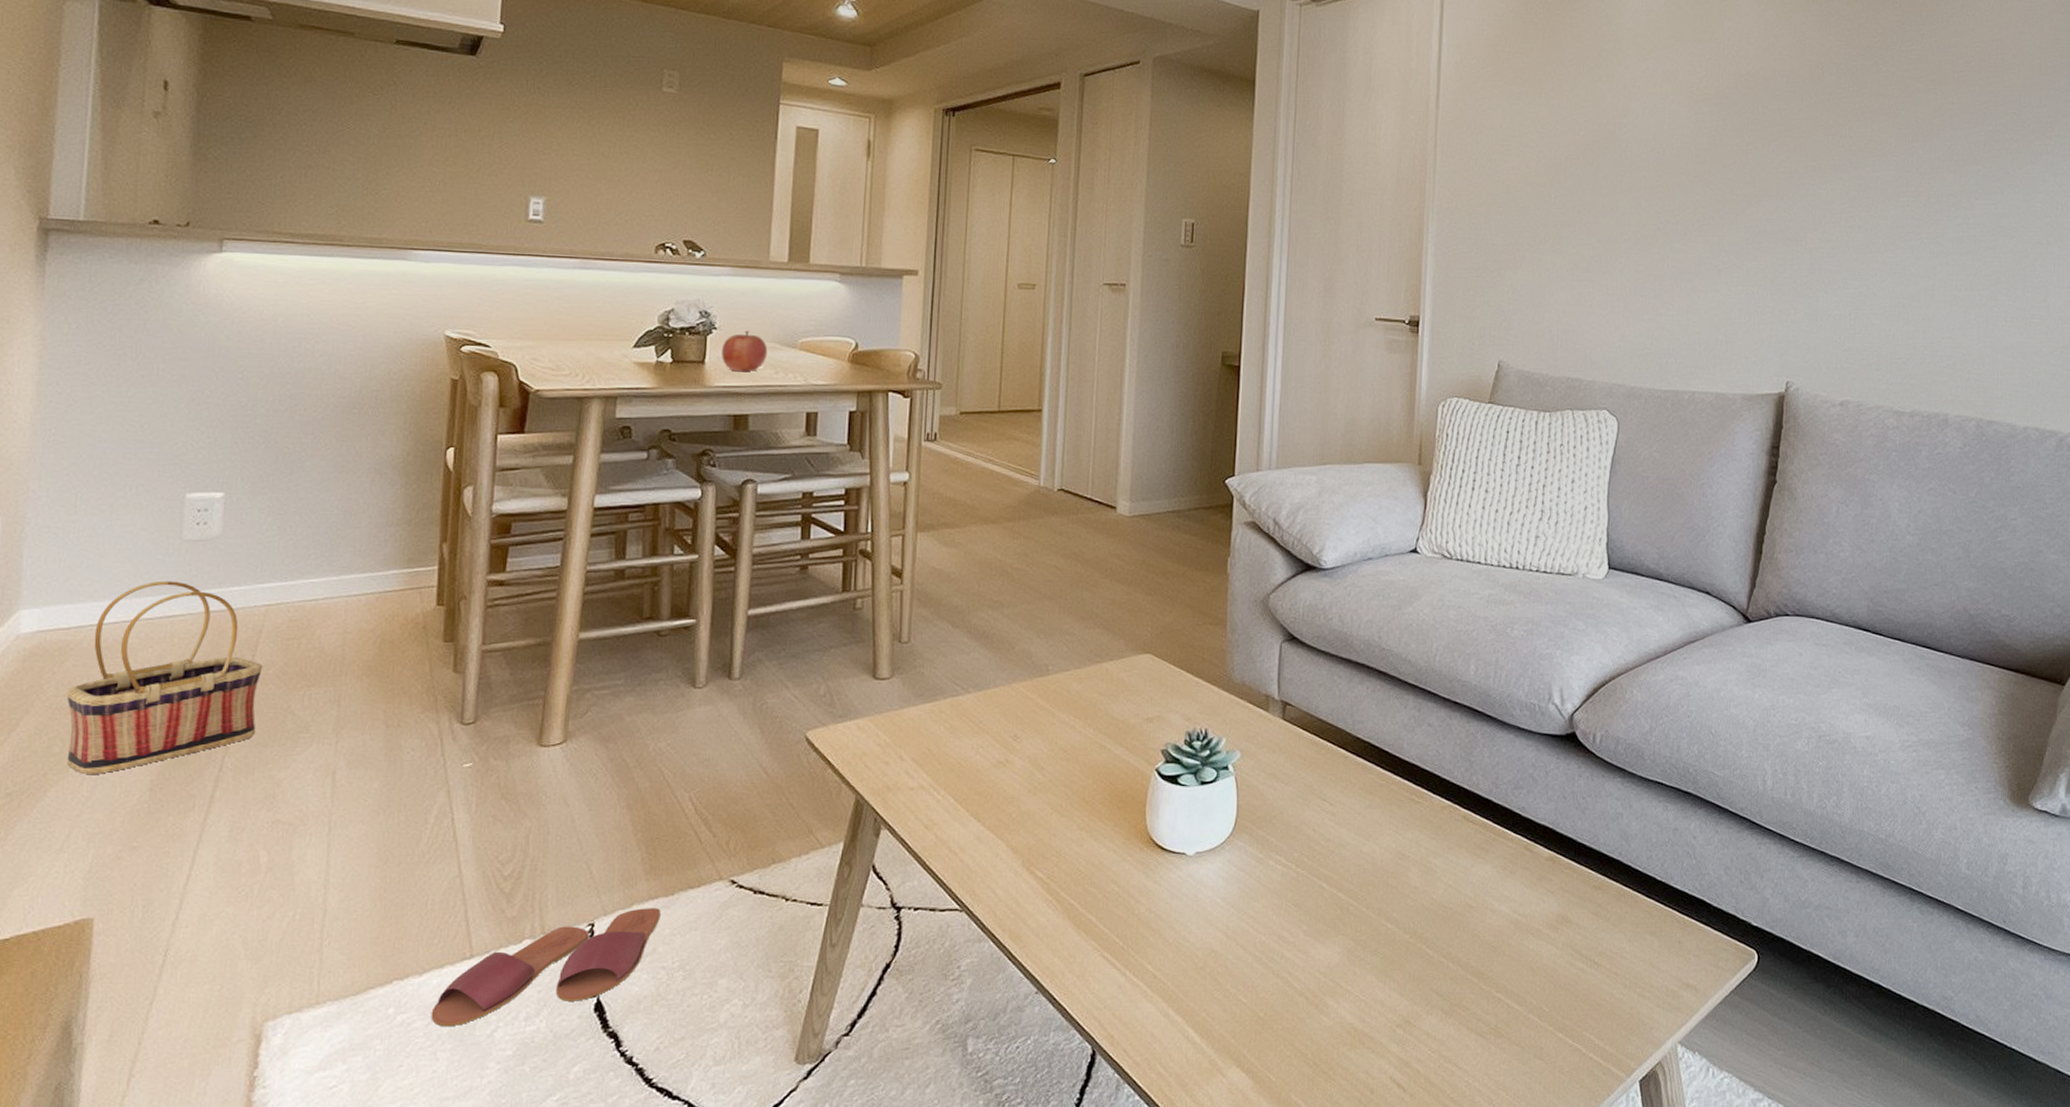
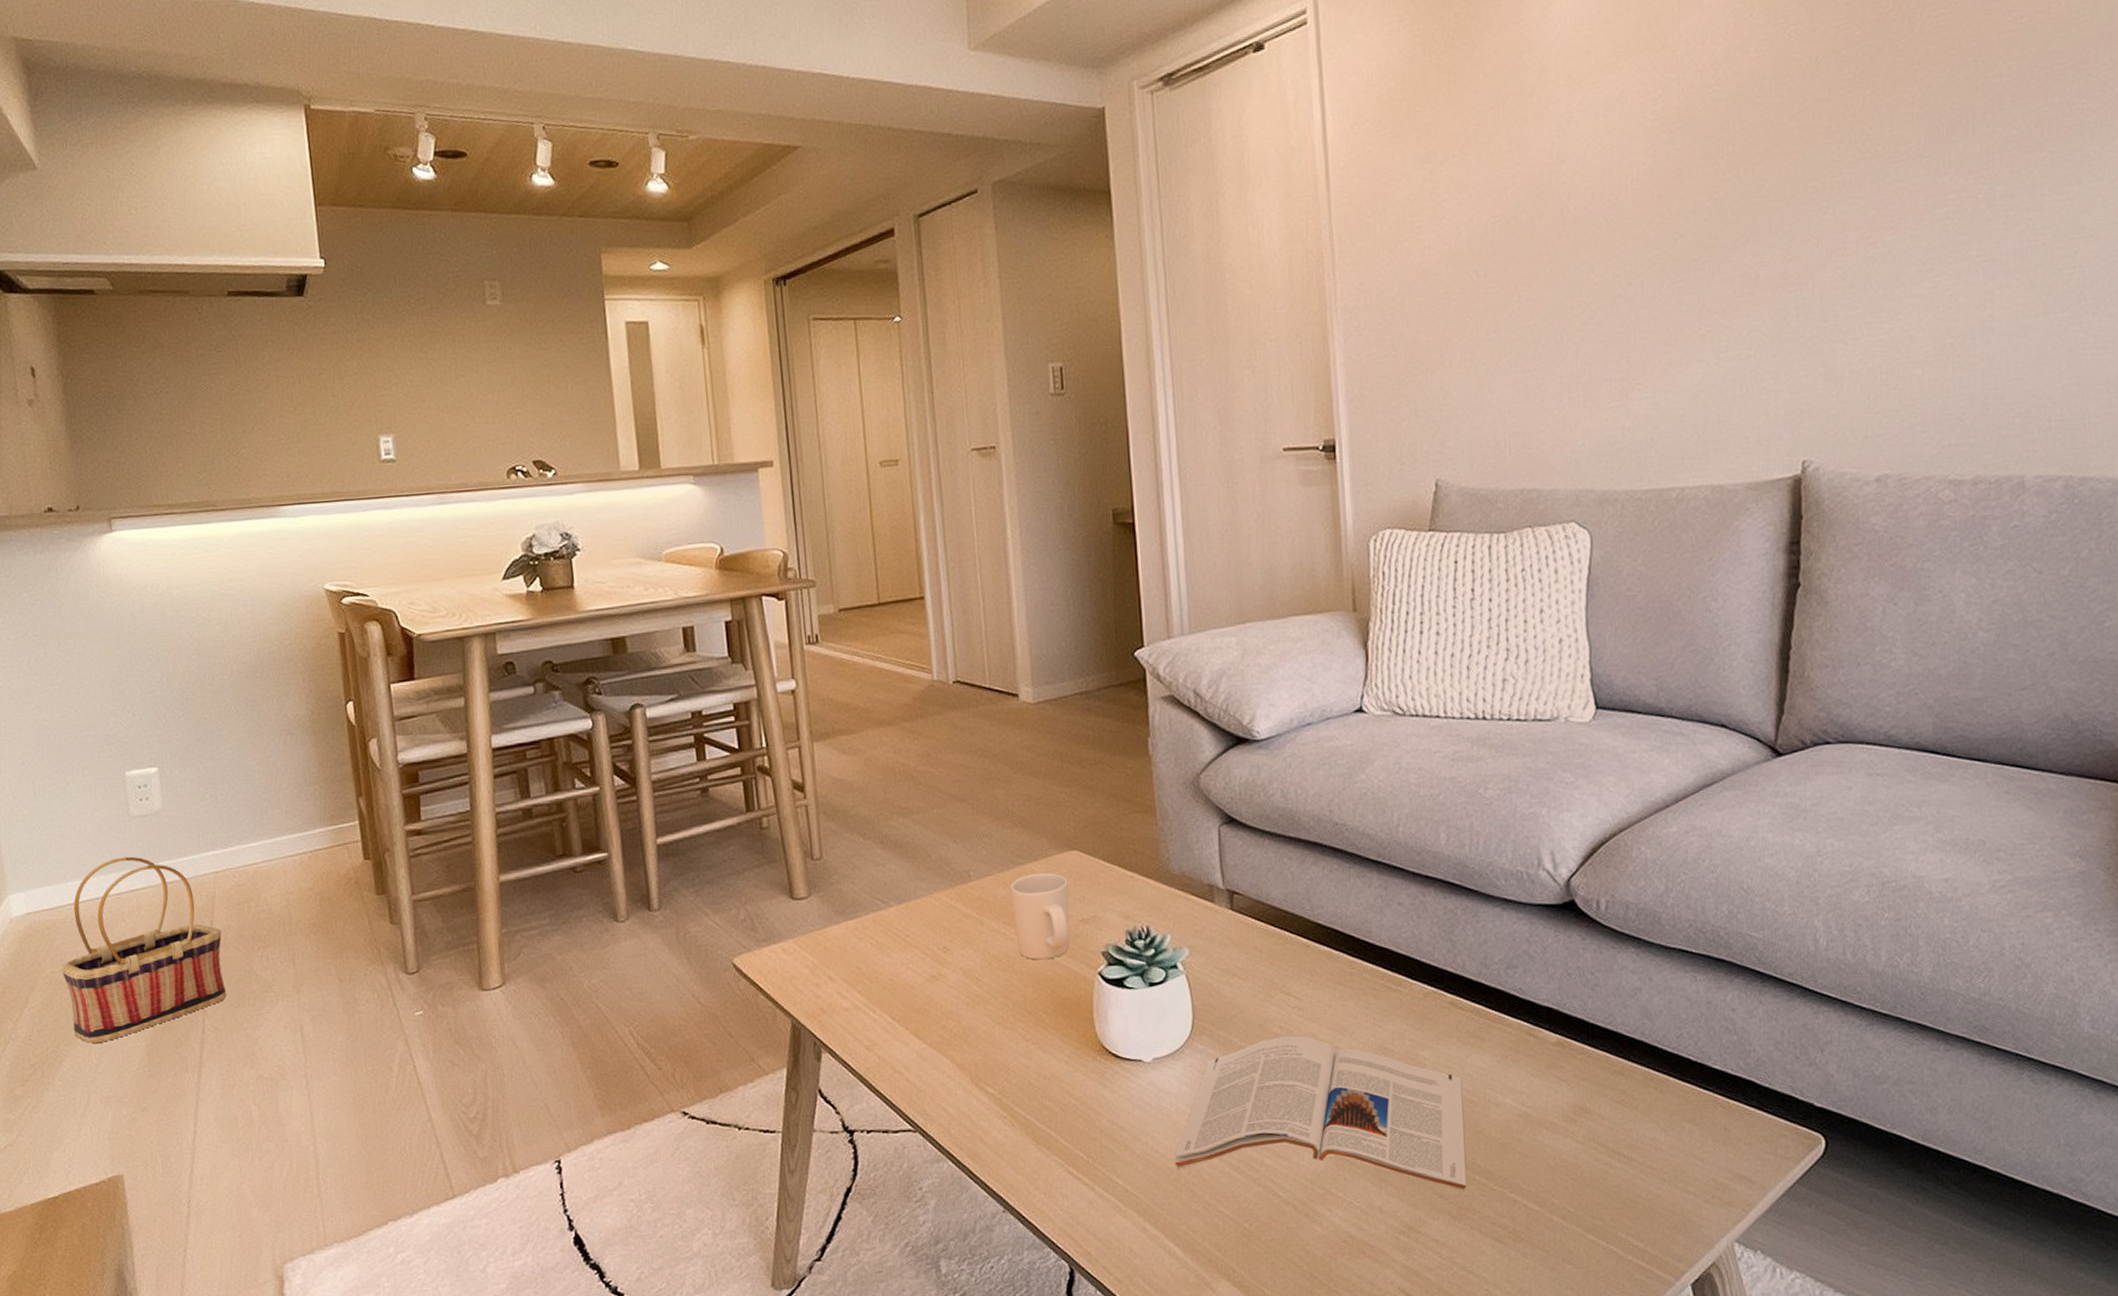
slippers: present [431,908,661,1027] -> none [427,1142,621,1264]
fruit: present [721,330,768,372] -> none [587,547,634,593]
mug: none [1084,672,1139,753] -> present [1010,872,1070,960]
magazine: none [1203,839,1466,989] -> present [1174,1035,1467,1191]

